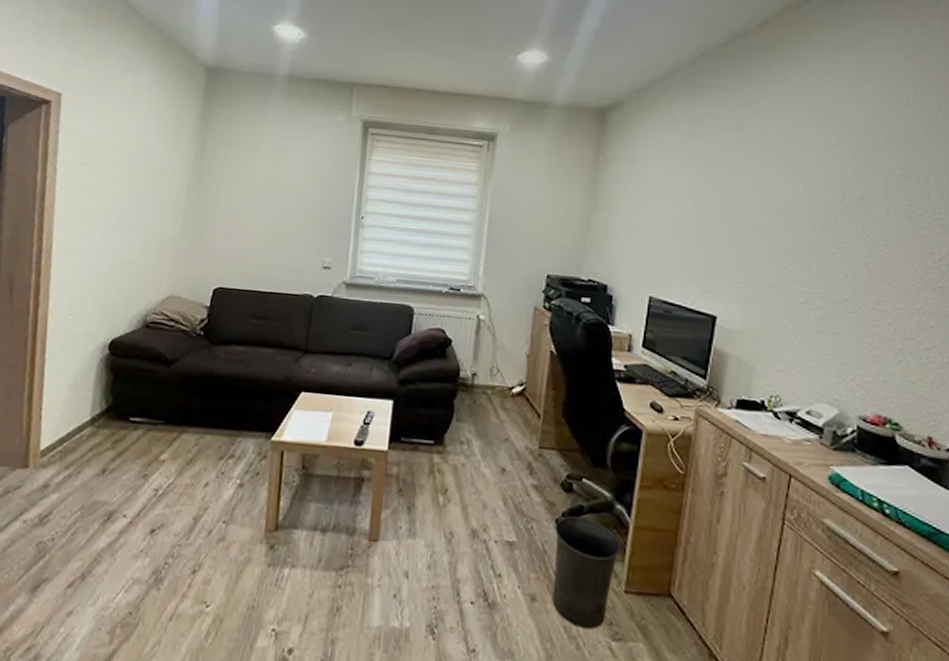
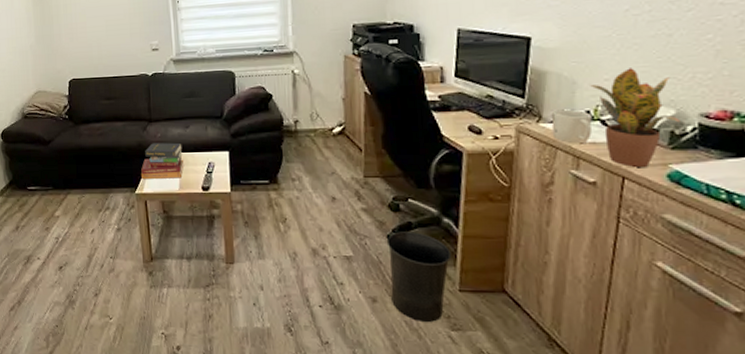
books: none [282,379,340,427] -> present [141,142,185,180]
mug: none [729,395,766,435] -> present [551,109,593,144]
potted plant: none [766,361,841,467] -> present [590,68,680,168]

